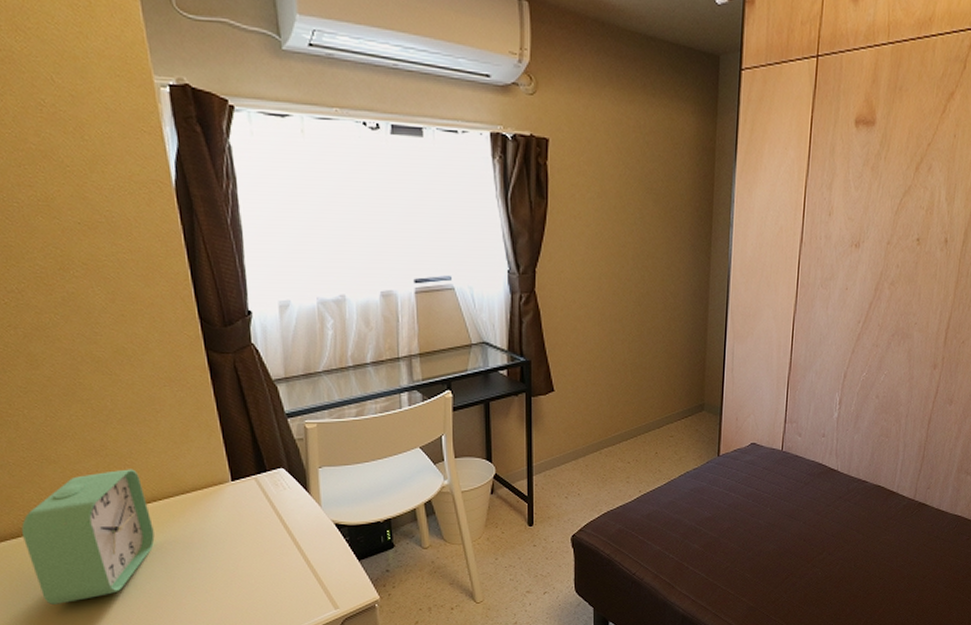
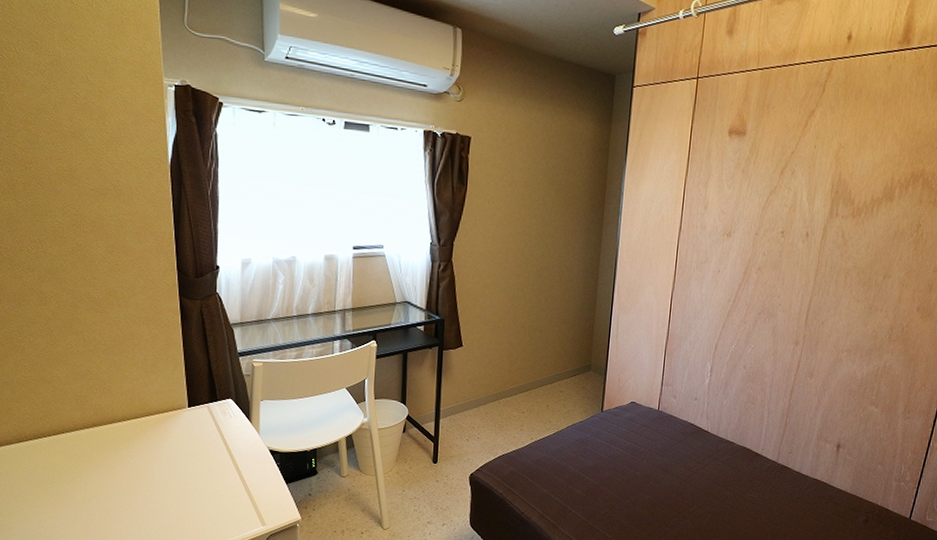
alarm clock: present [21,469,155,604] -> none [14,392,120,504]

